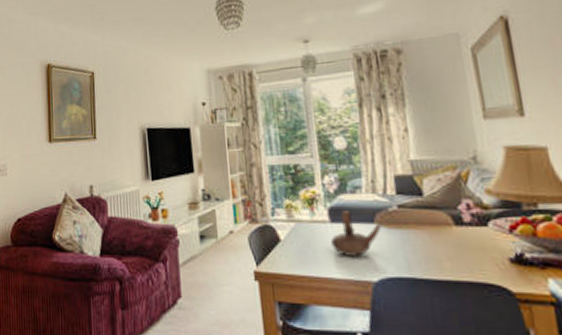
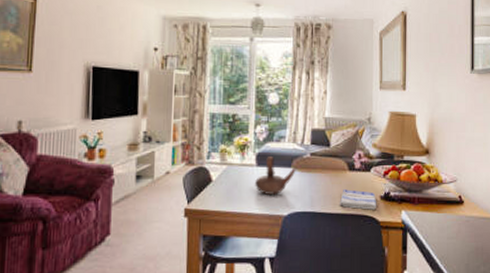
dish towel: none [447,249,507,277] -> present [339,189,377,210]

